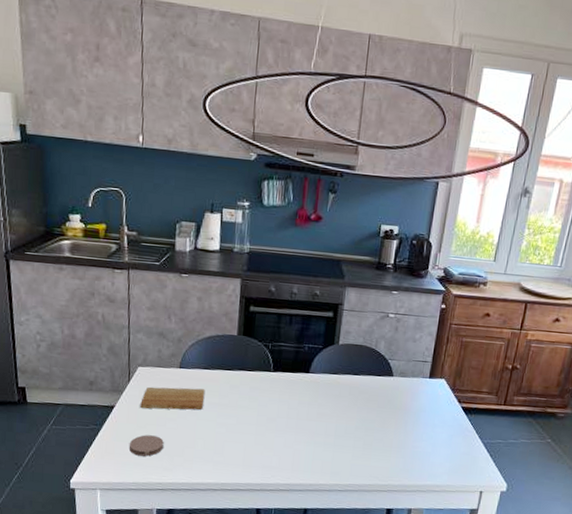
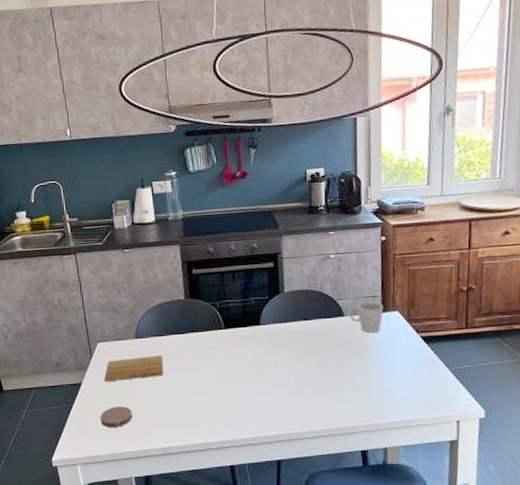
mug: none [398,365,432,397] -> present [349,301,384,333]

